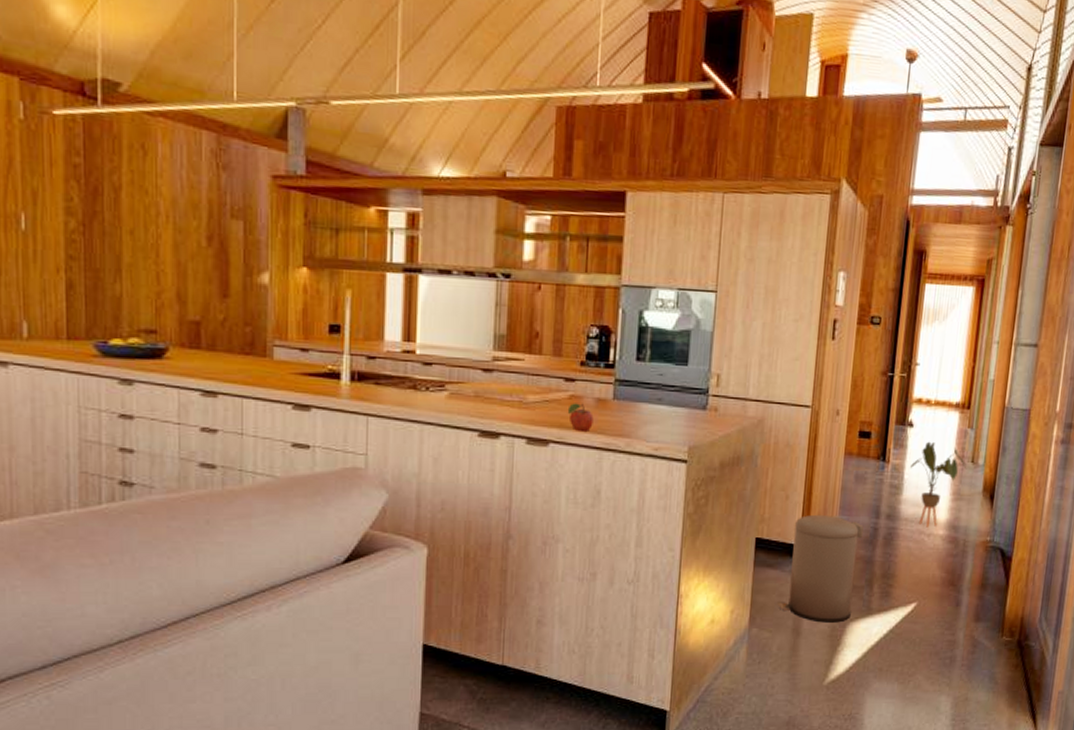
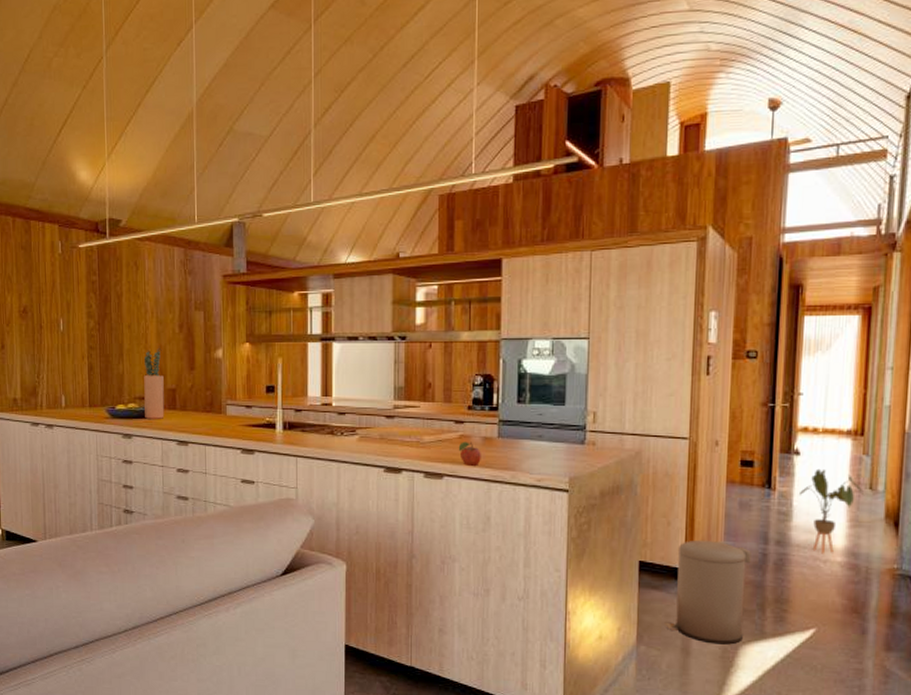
vase: none [153,262,183,361] -> present [144,346,165,419]

